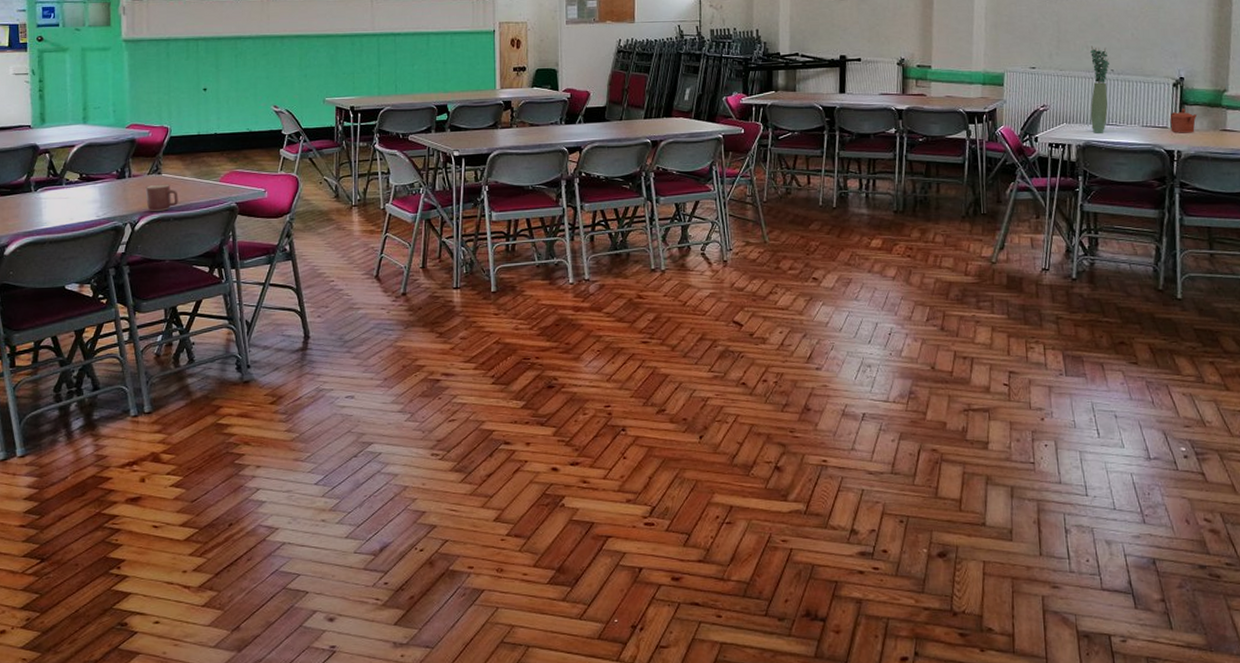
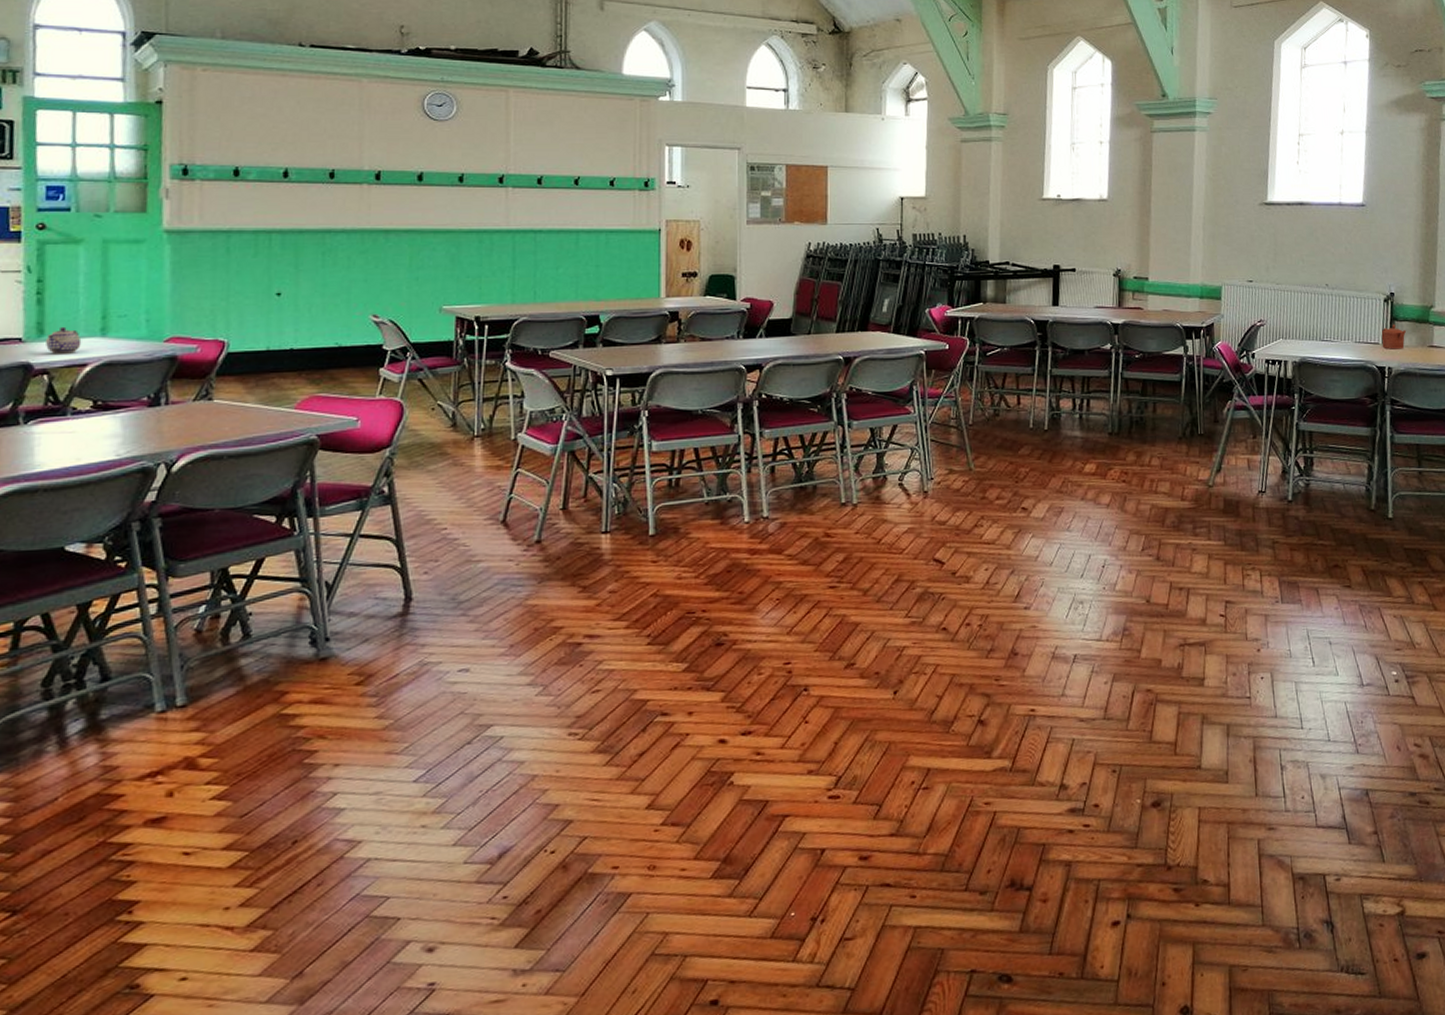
teapot: none [47,116,70,138] -> present [46,326,82,354]
mug: present [145,184,178,212] -> none [188,412,236,449]
vase: present [1090,46,1110,135] -> none [1306,259,1324,351]

